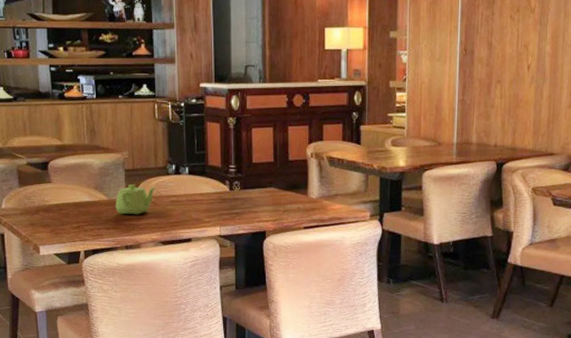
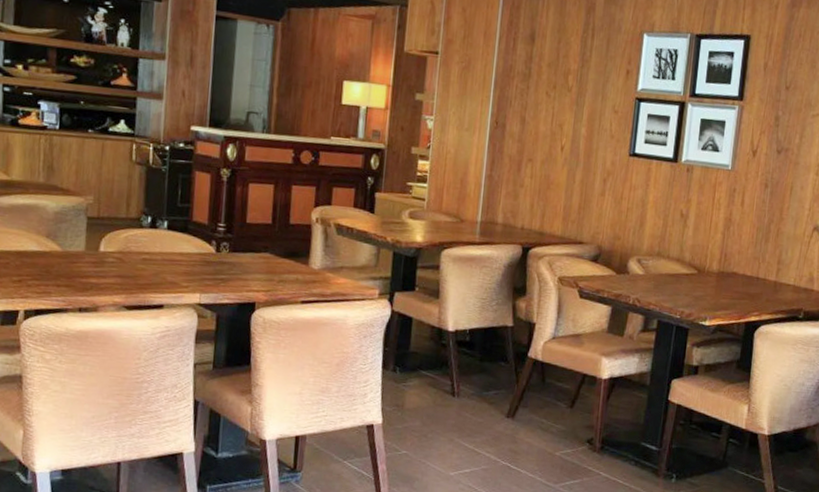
teapot: present [115,184,156,215] -> none [71,235,125,272]

